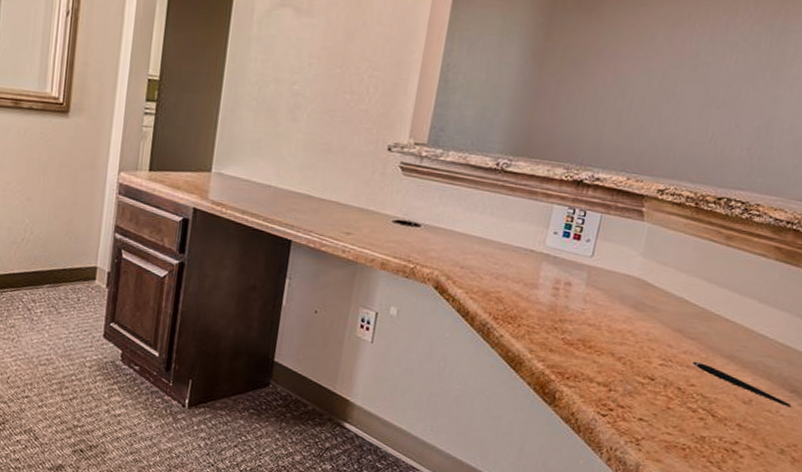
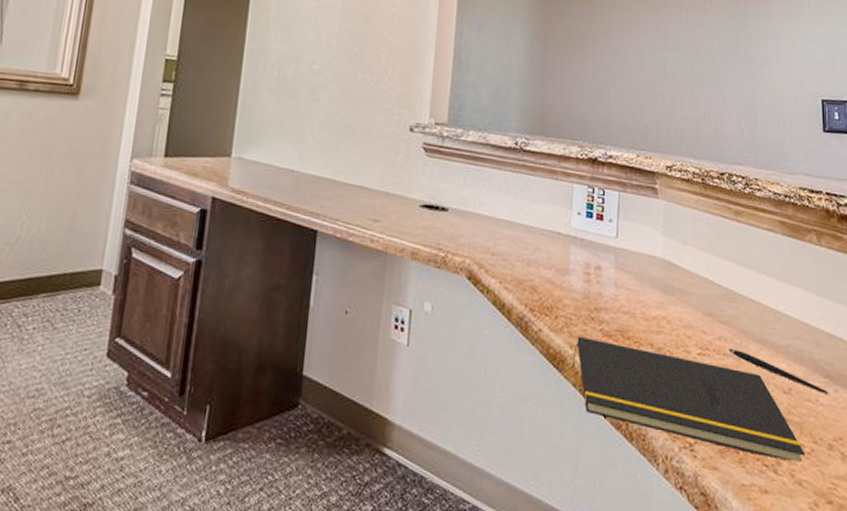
notepad: none [528,342,753,462] -> present [571,335,805,462]

